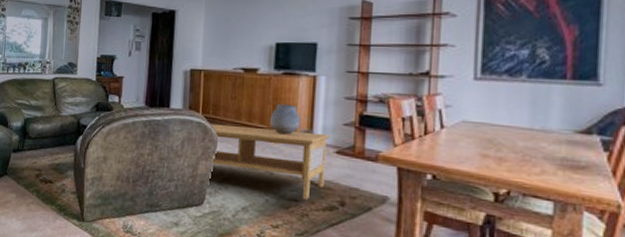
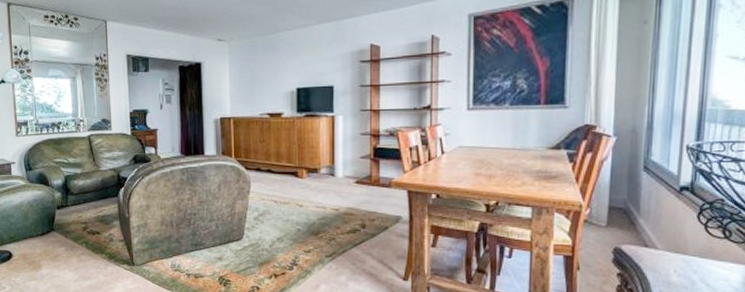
coffee table: present [209,123,330,199] -> none [242,166,350,225]
ceramic pot: present [270,103,300,135] -> none [296,143,323,171]

